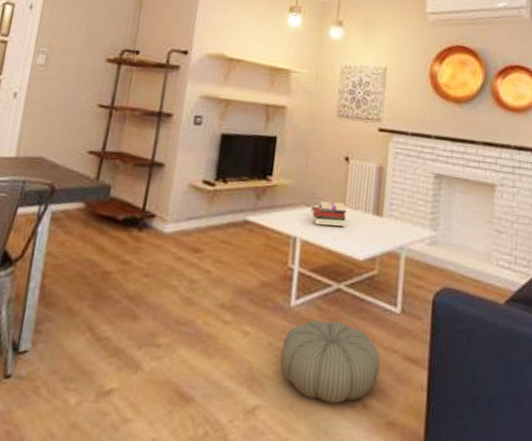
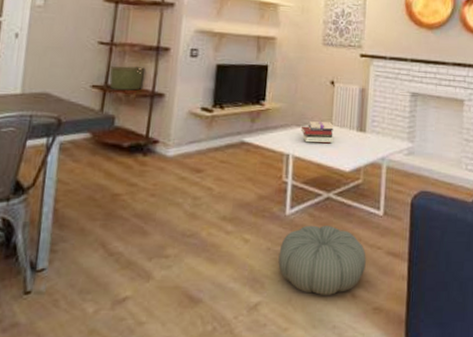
basket: none [107,130,145,159] -> present [109,65,144,91]

